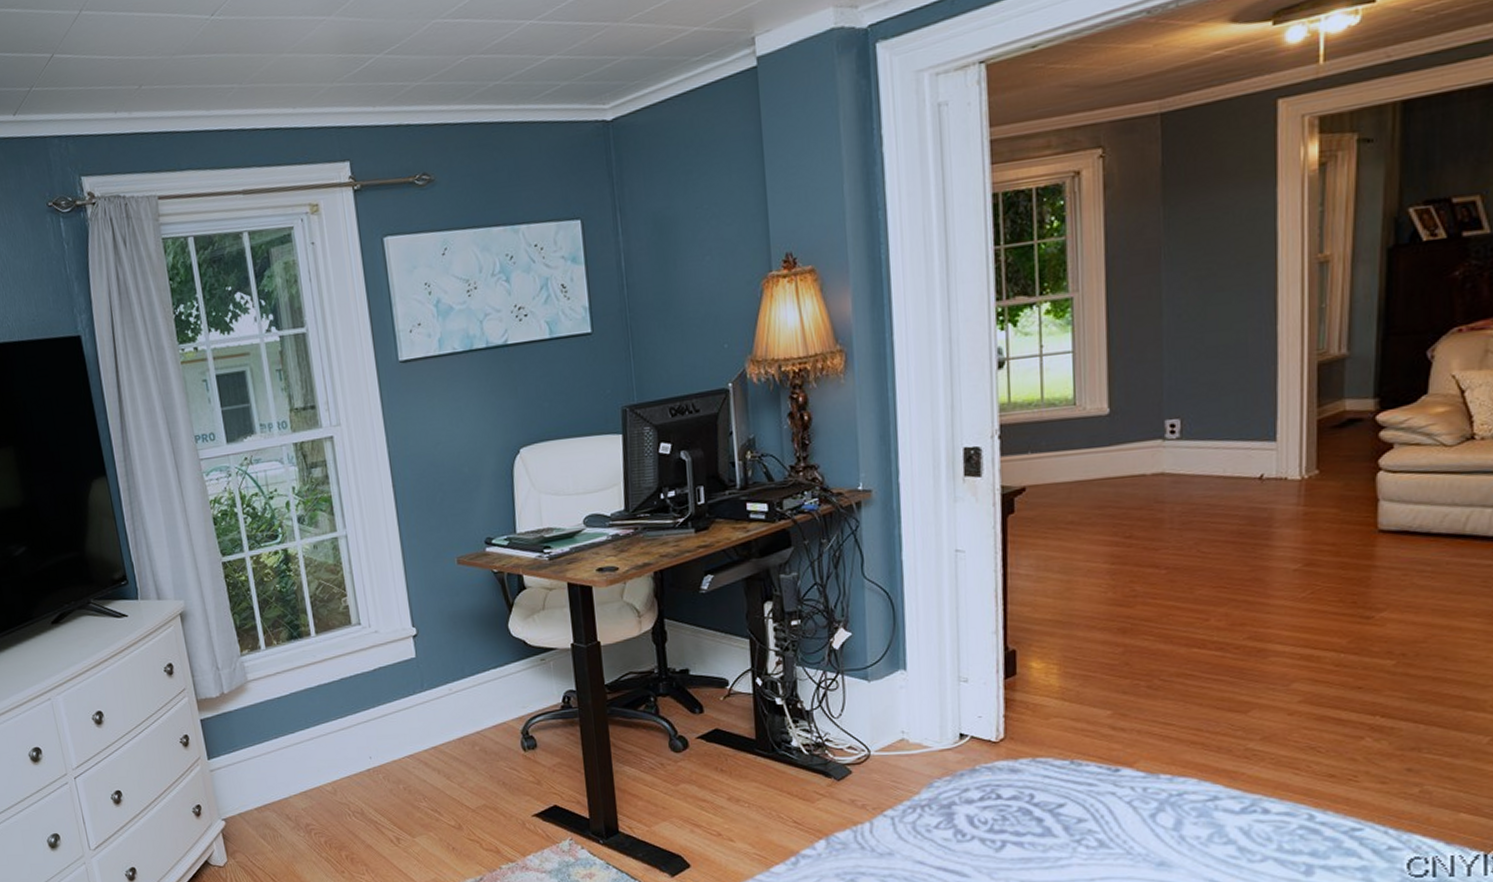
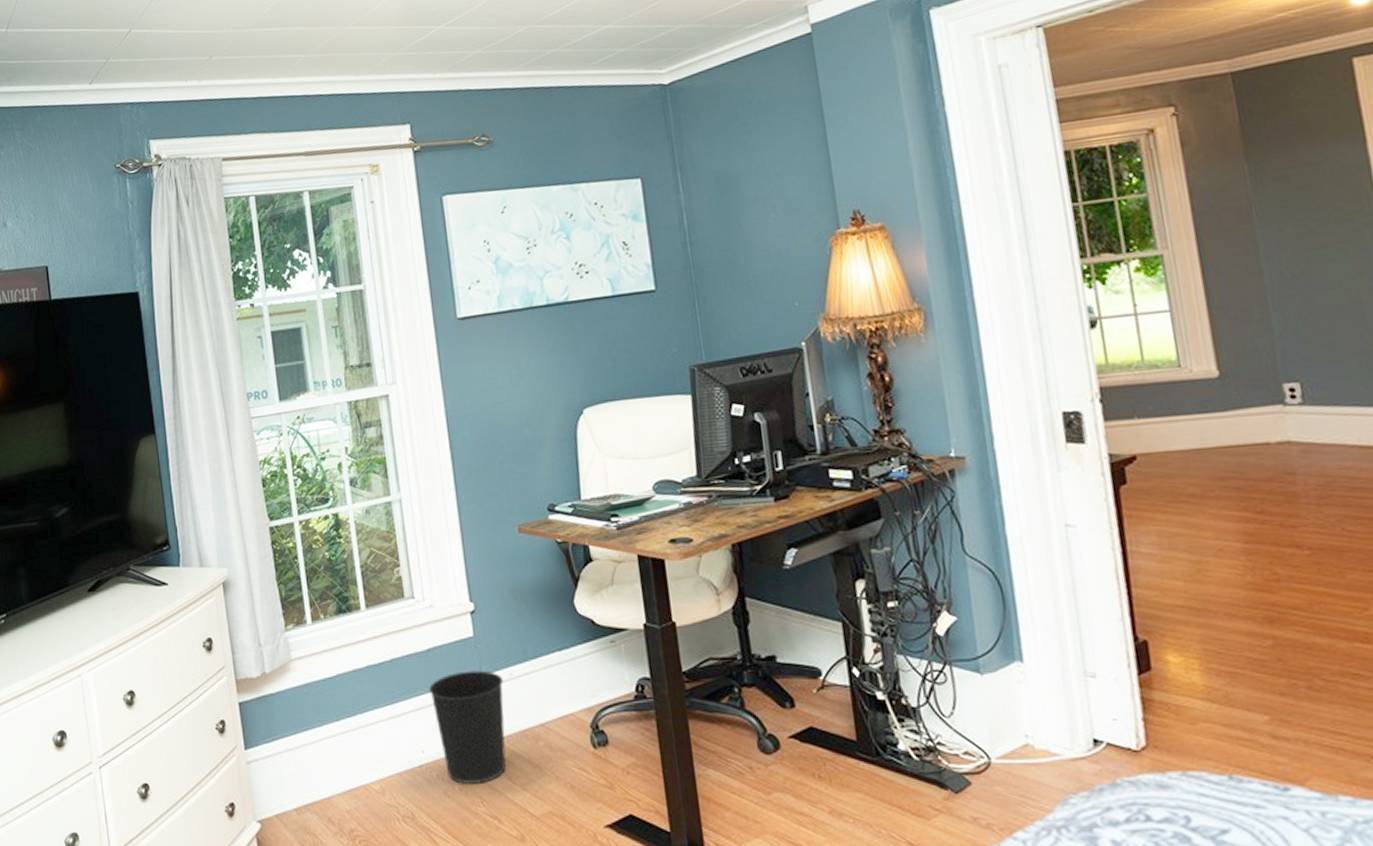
wastebasket: none [375,687,446,784] -> present [429,670,506,784]

